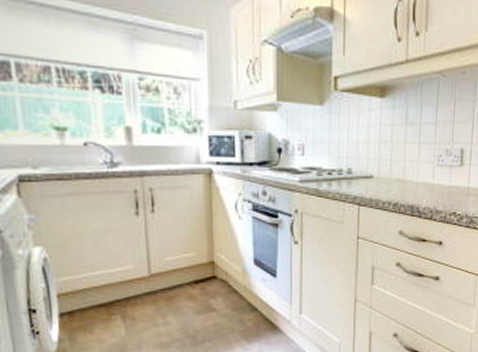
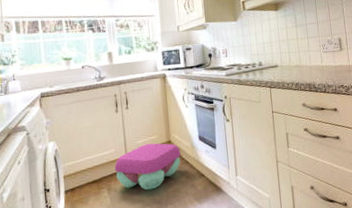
stool: none [132,262,228,322] -> present [114,143,181,190]

